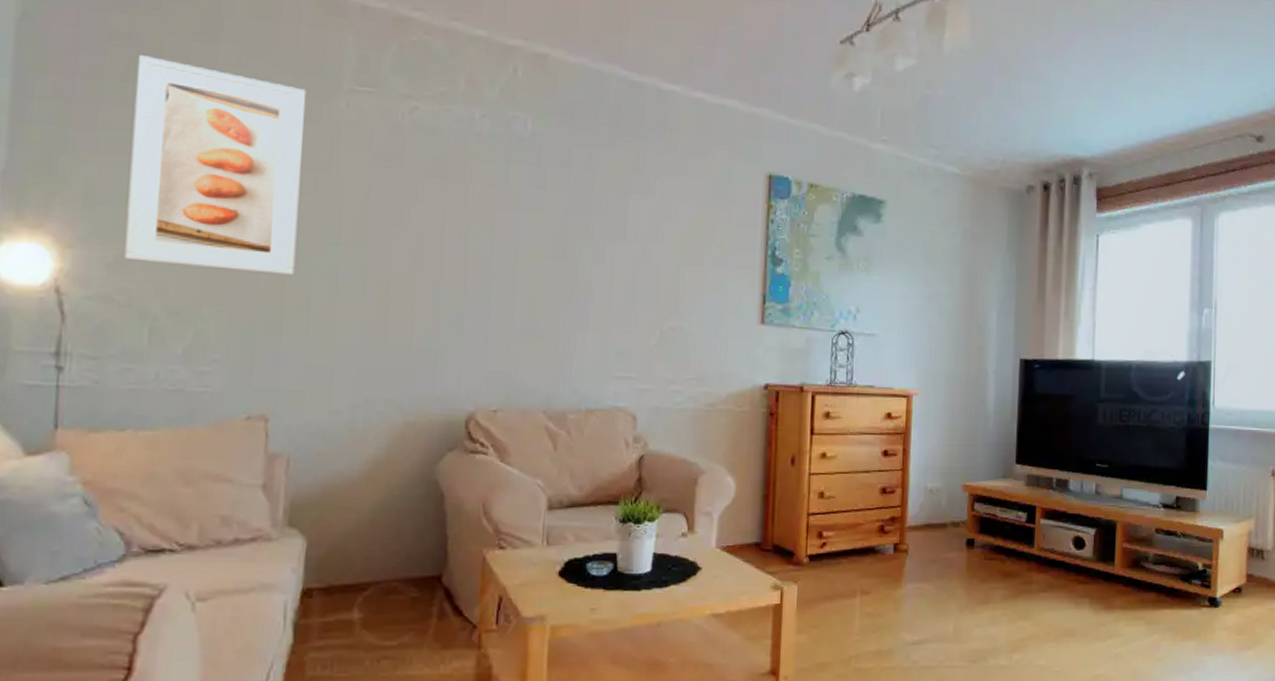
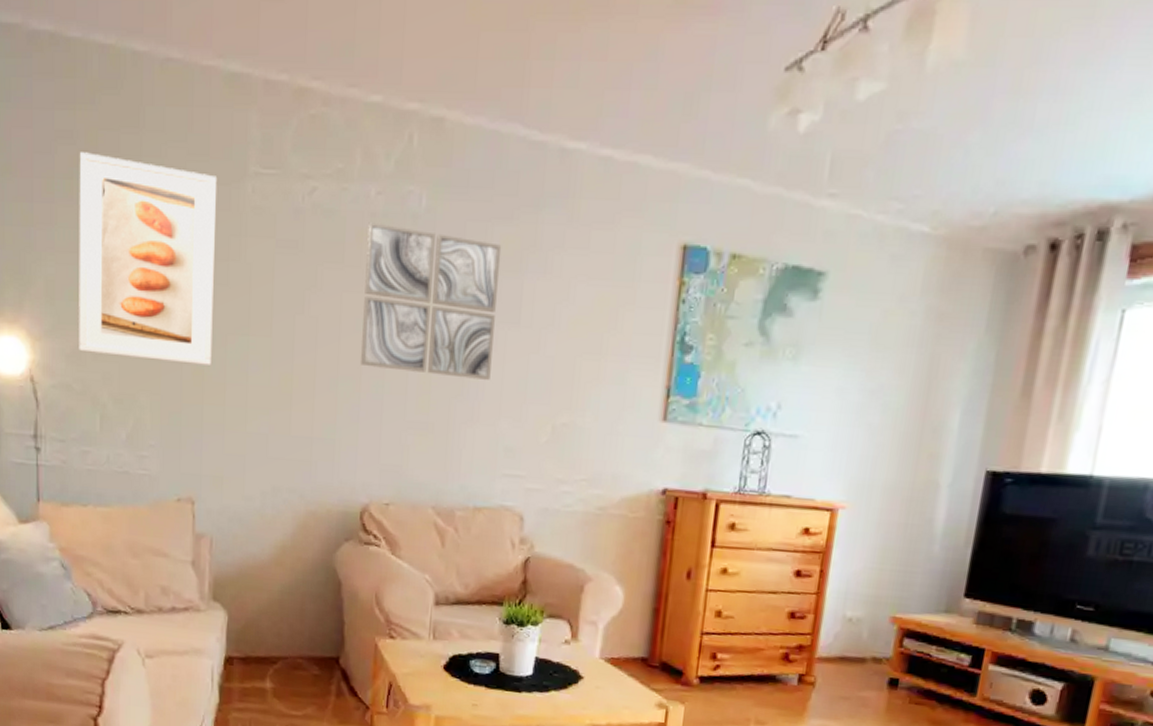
wall art: none [465,142,606,289] -> present [361,222,502,380]

